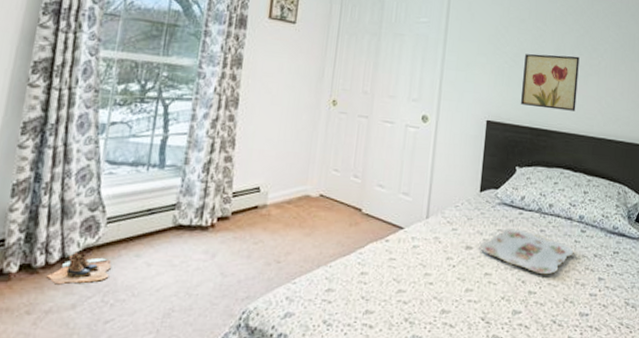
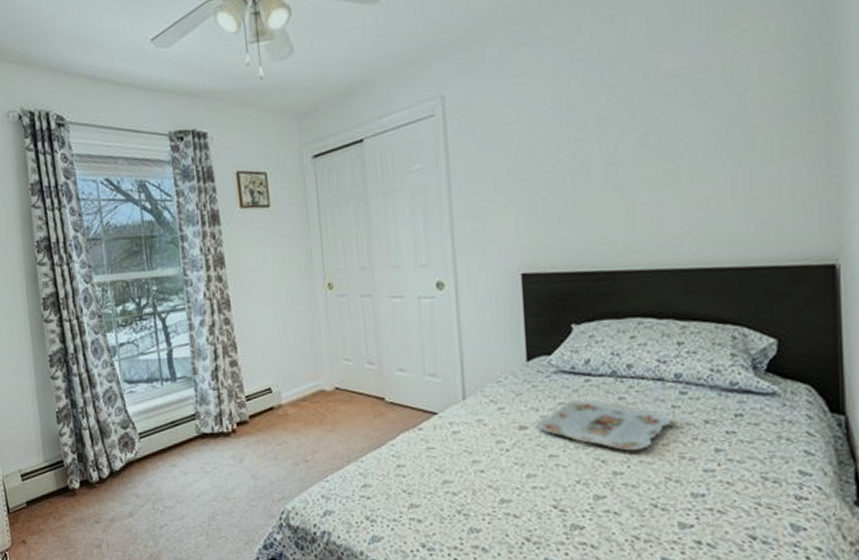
boots: present [46,252,111,285] -> none [102,466,154,497]
wall art: present [521,53,580,111] -> none [562,164,650,246]

